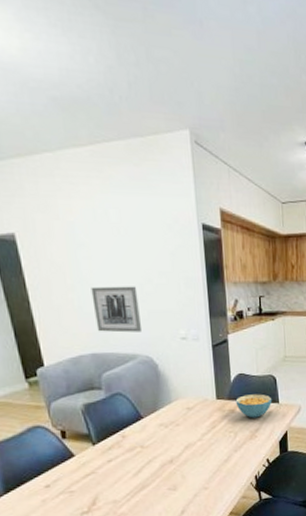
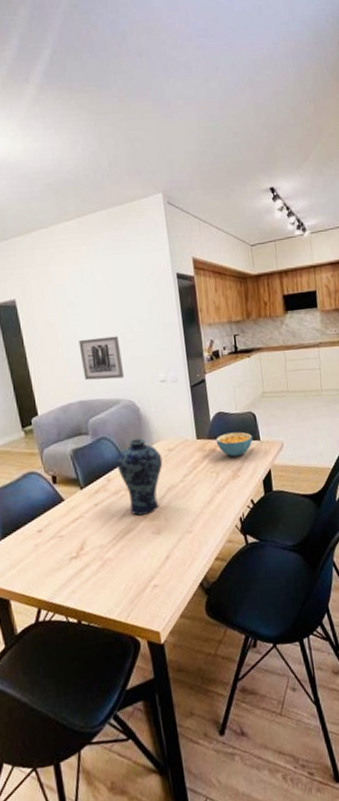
vase: none [131,396,181,472] -> present [116,438,163,516]

